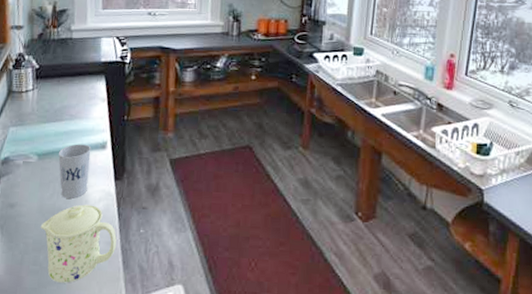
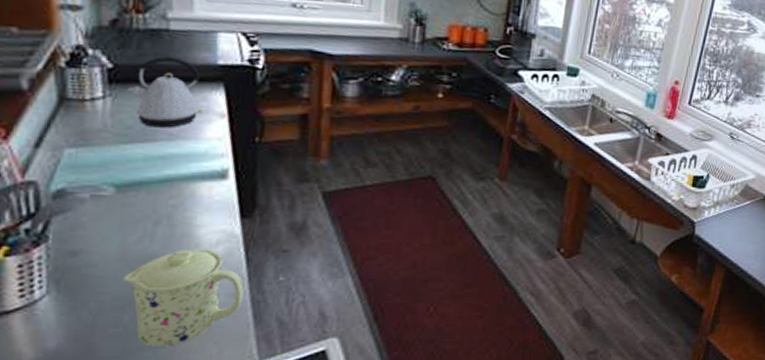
kettle: none [47,57,92,111] -> present [128,56,204,128]
cup: present [58,144,92,199] -> none [149,171,204,242]

